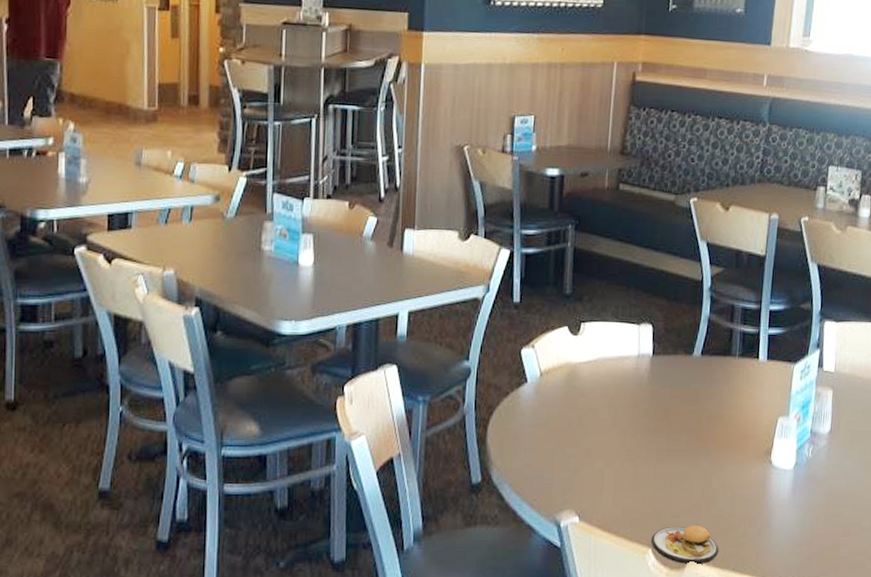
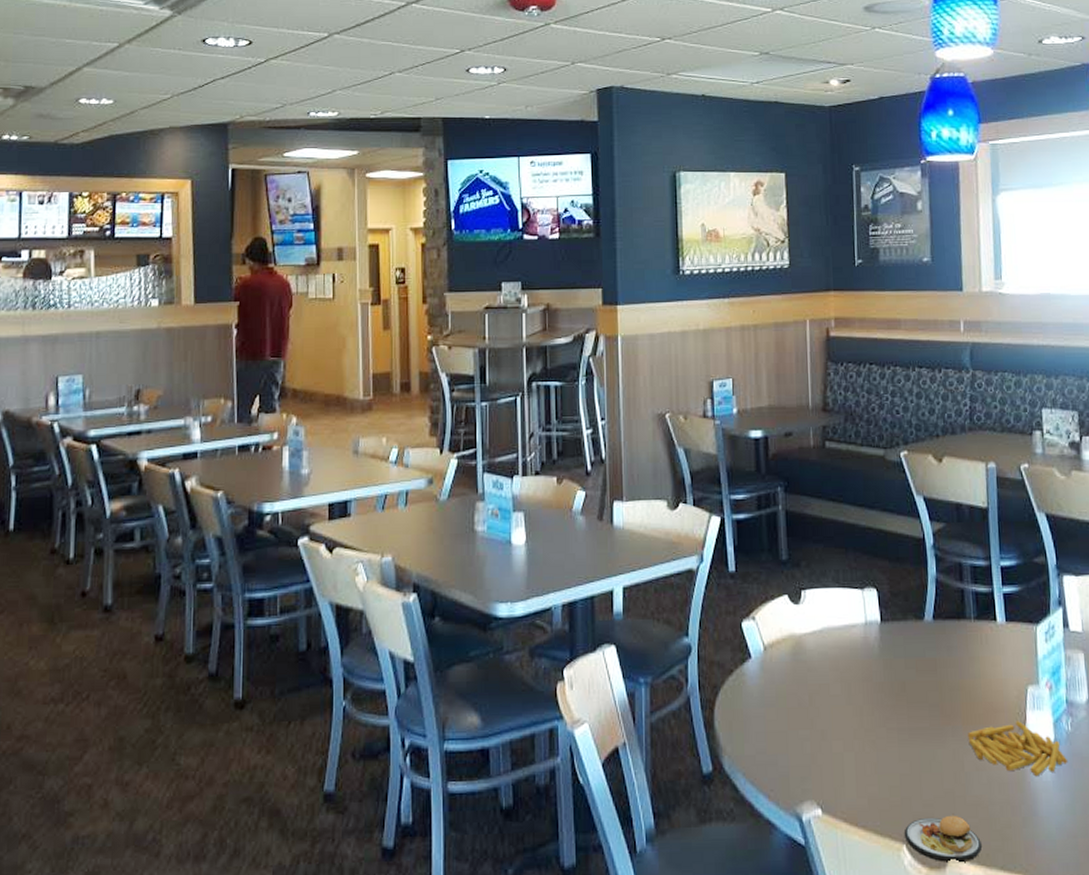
french fries: none [719,447,804,495] -> present [968,721,1067,777]

